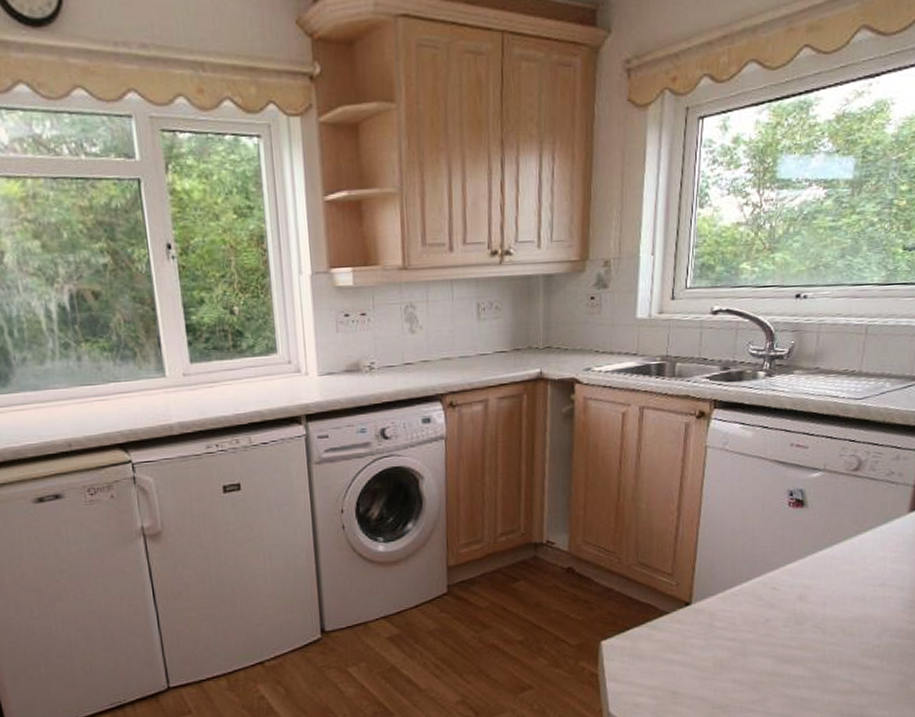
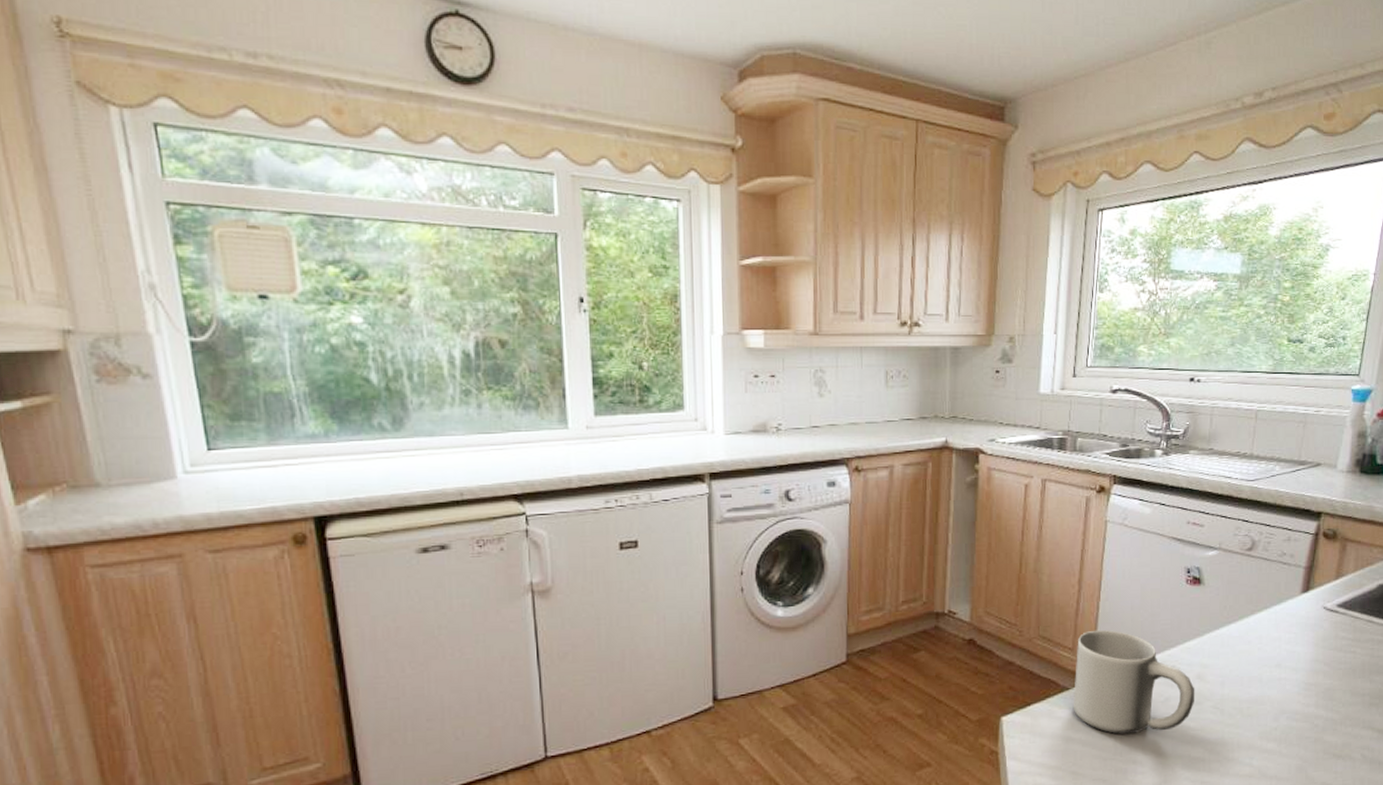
mug: none [672,554,796,656] -> present [1073,629,1195,735]

